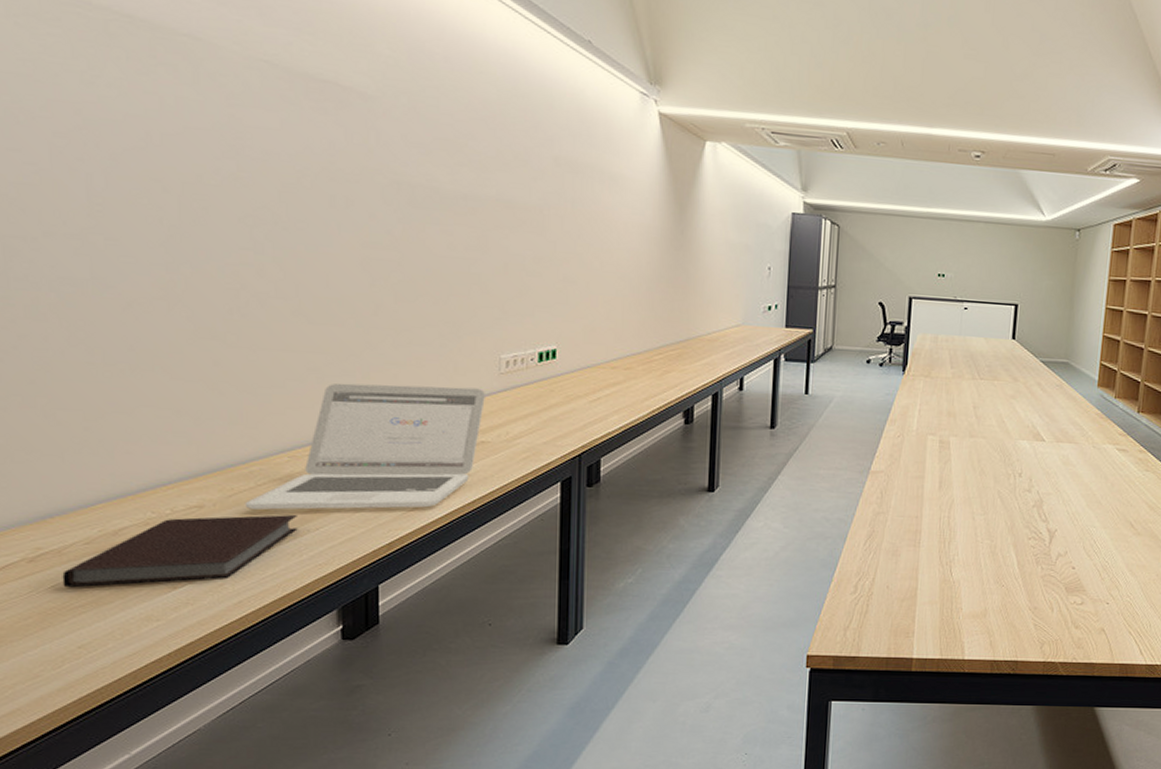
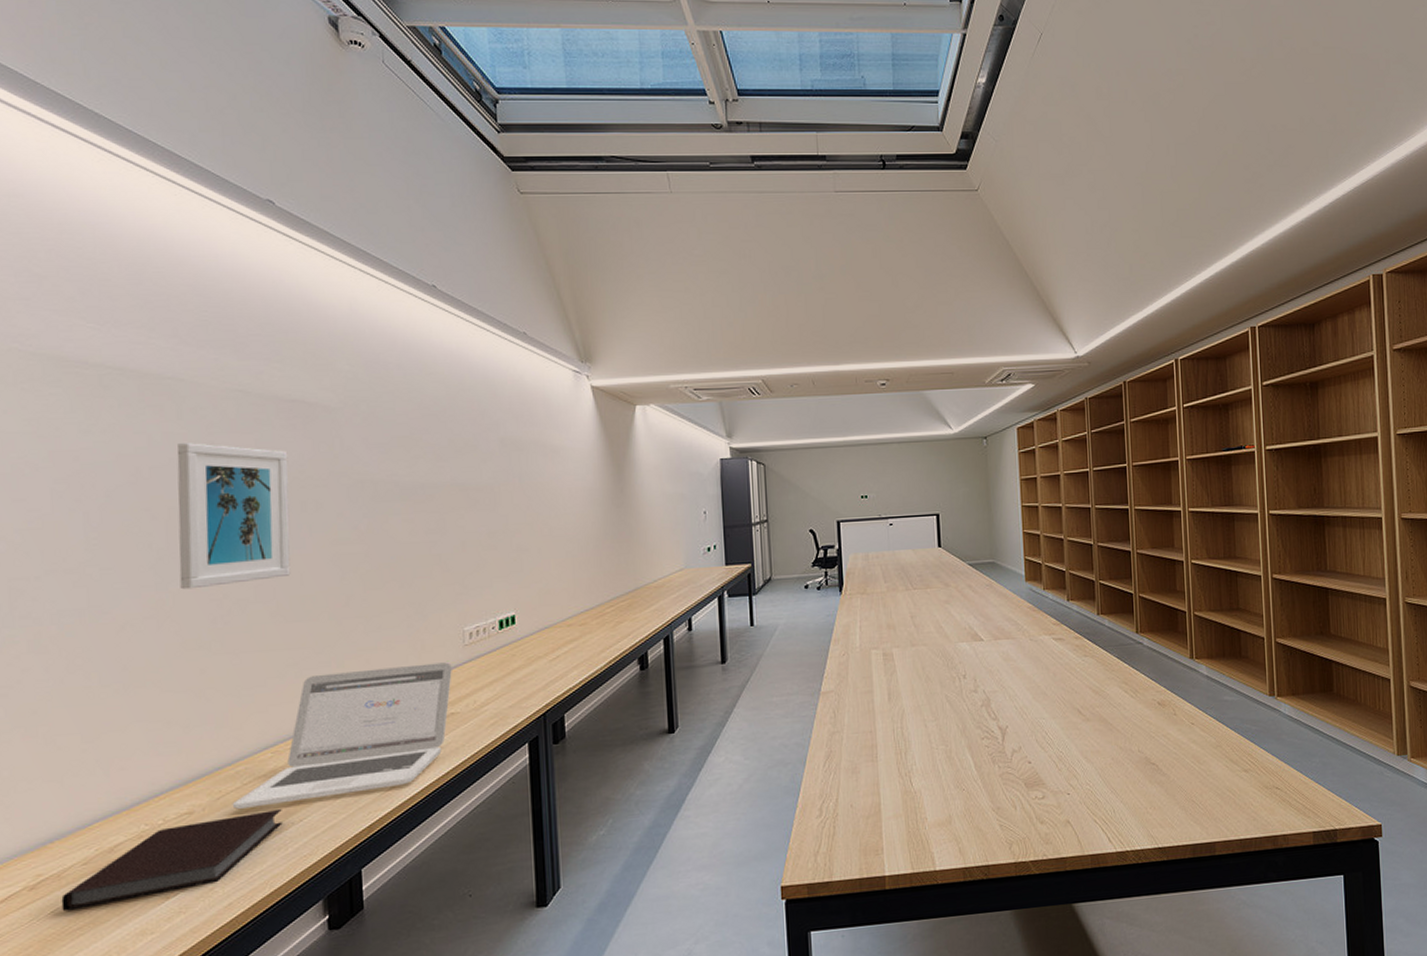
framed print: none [192,111,317,275] -> present [177,443,291,590]

